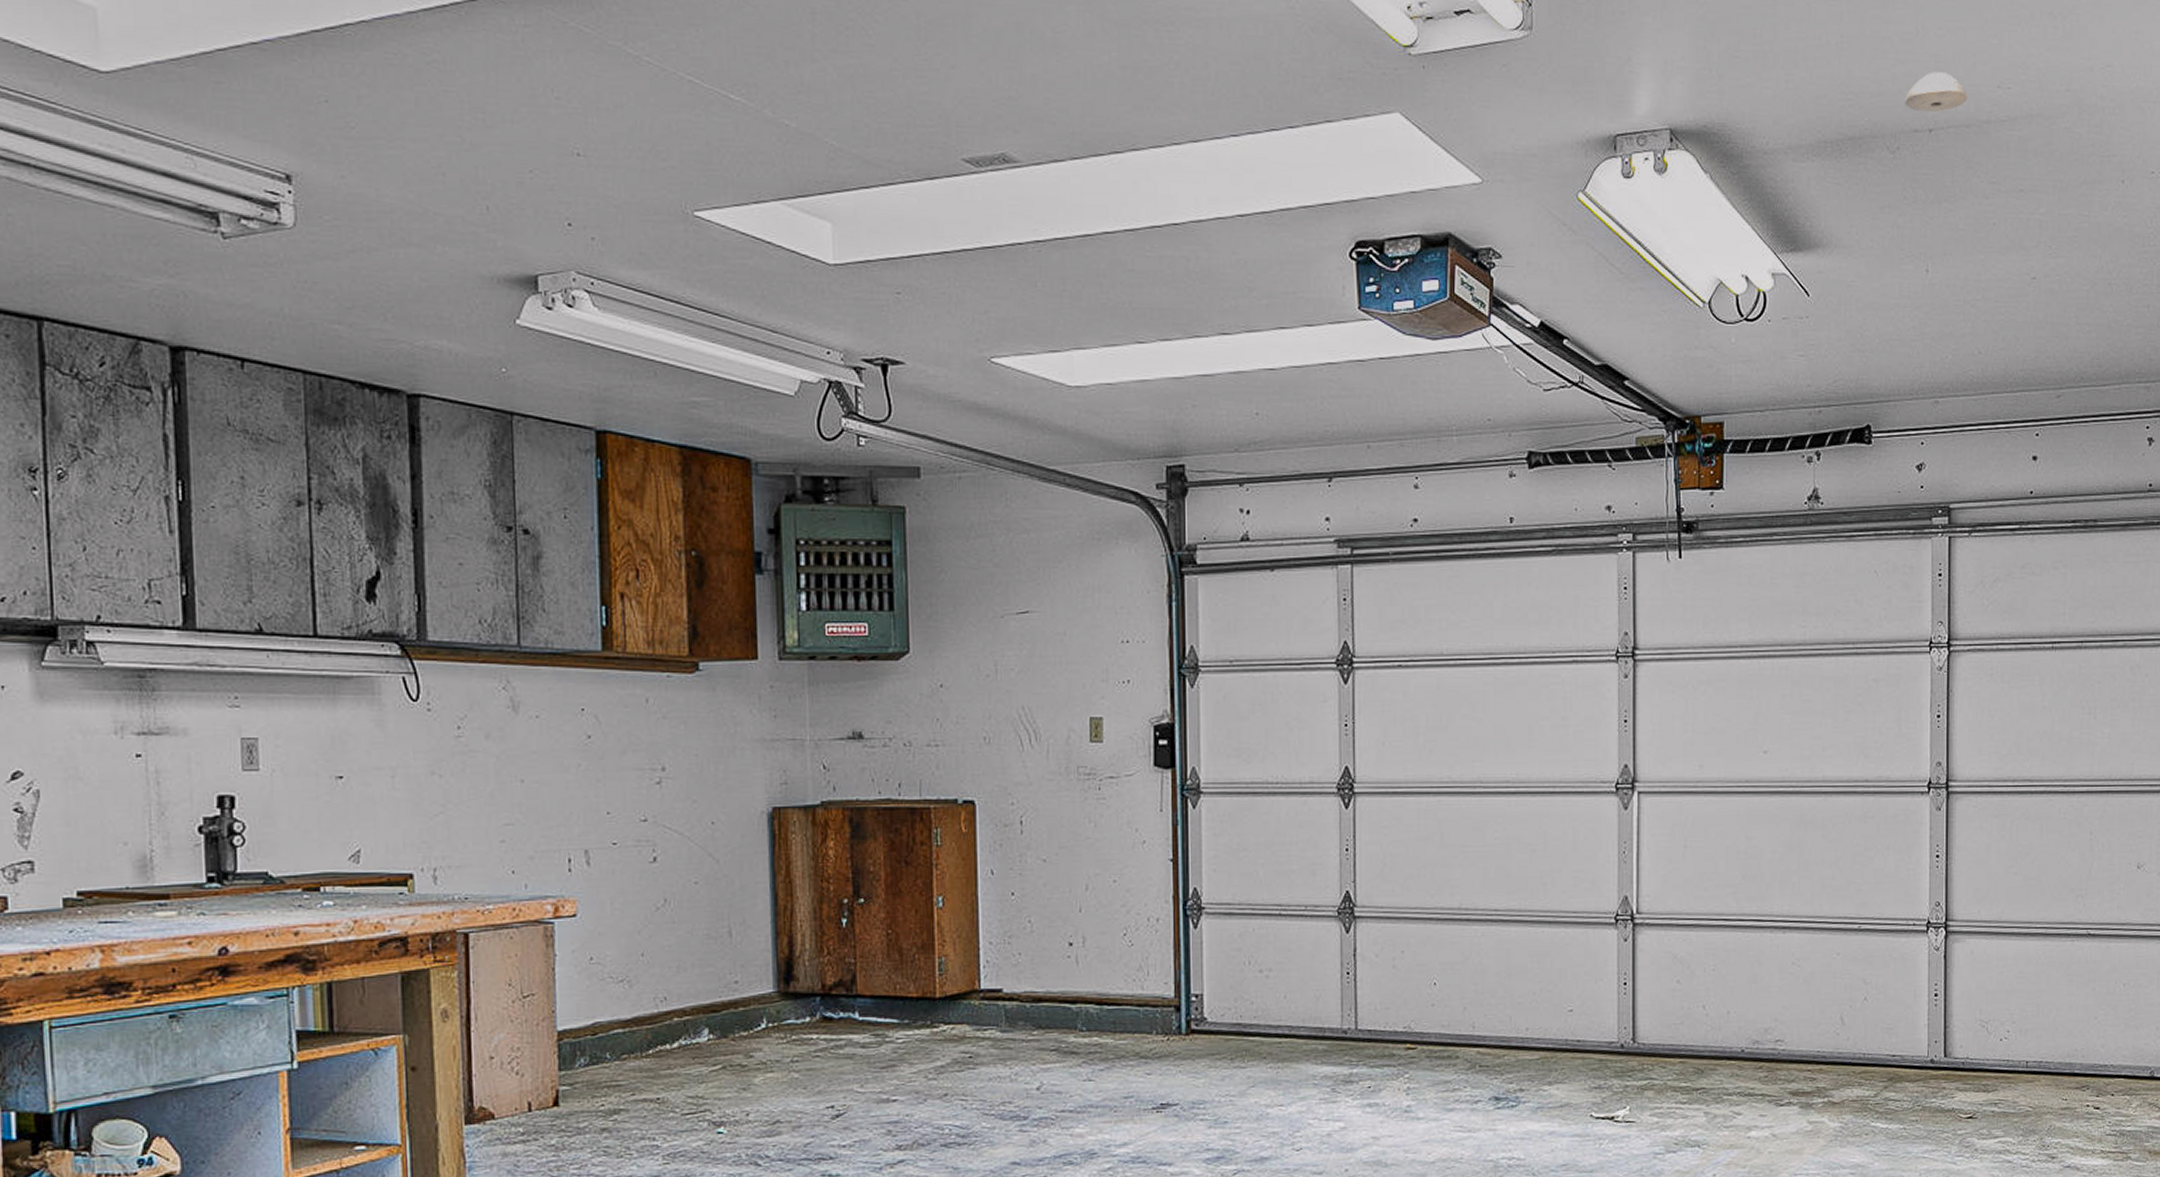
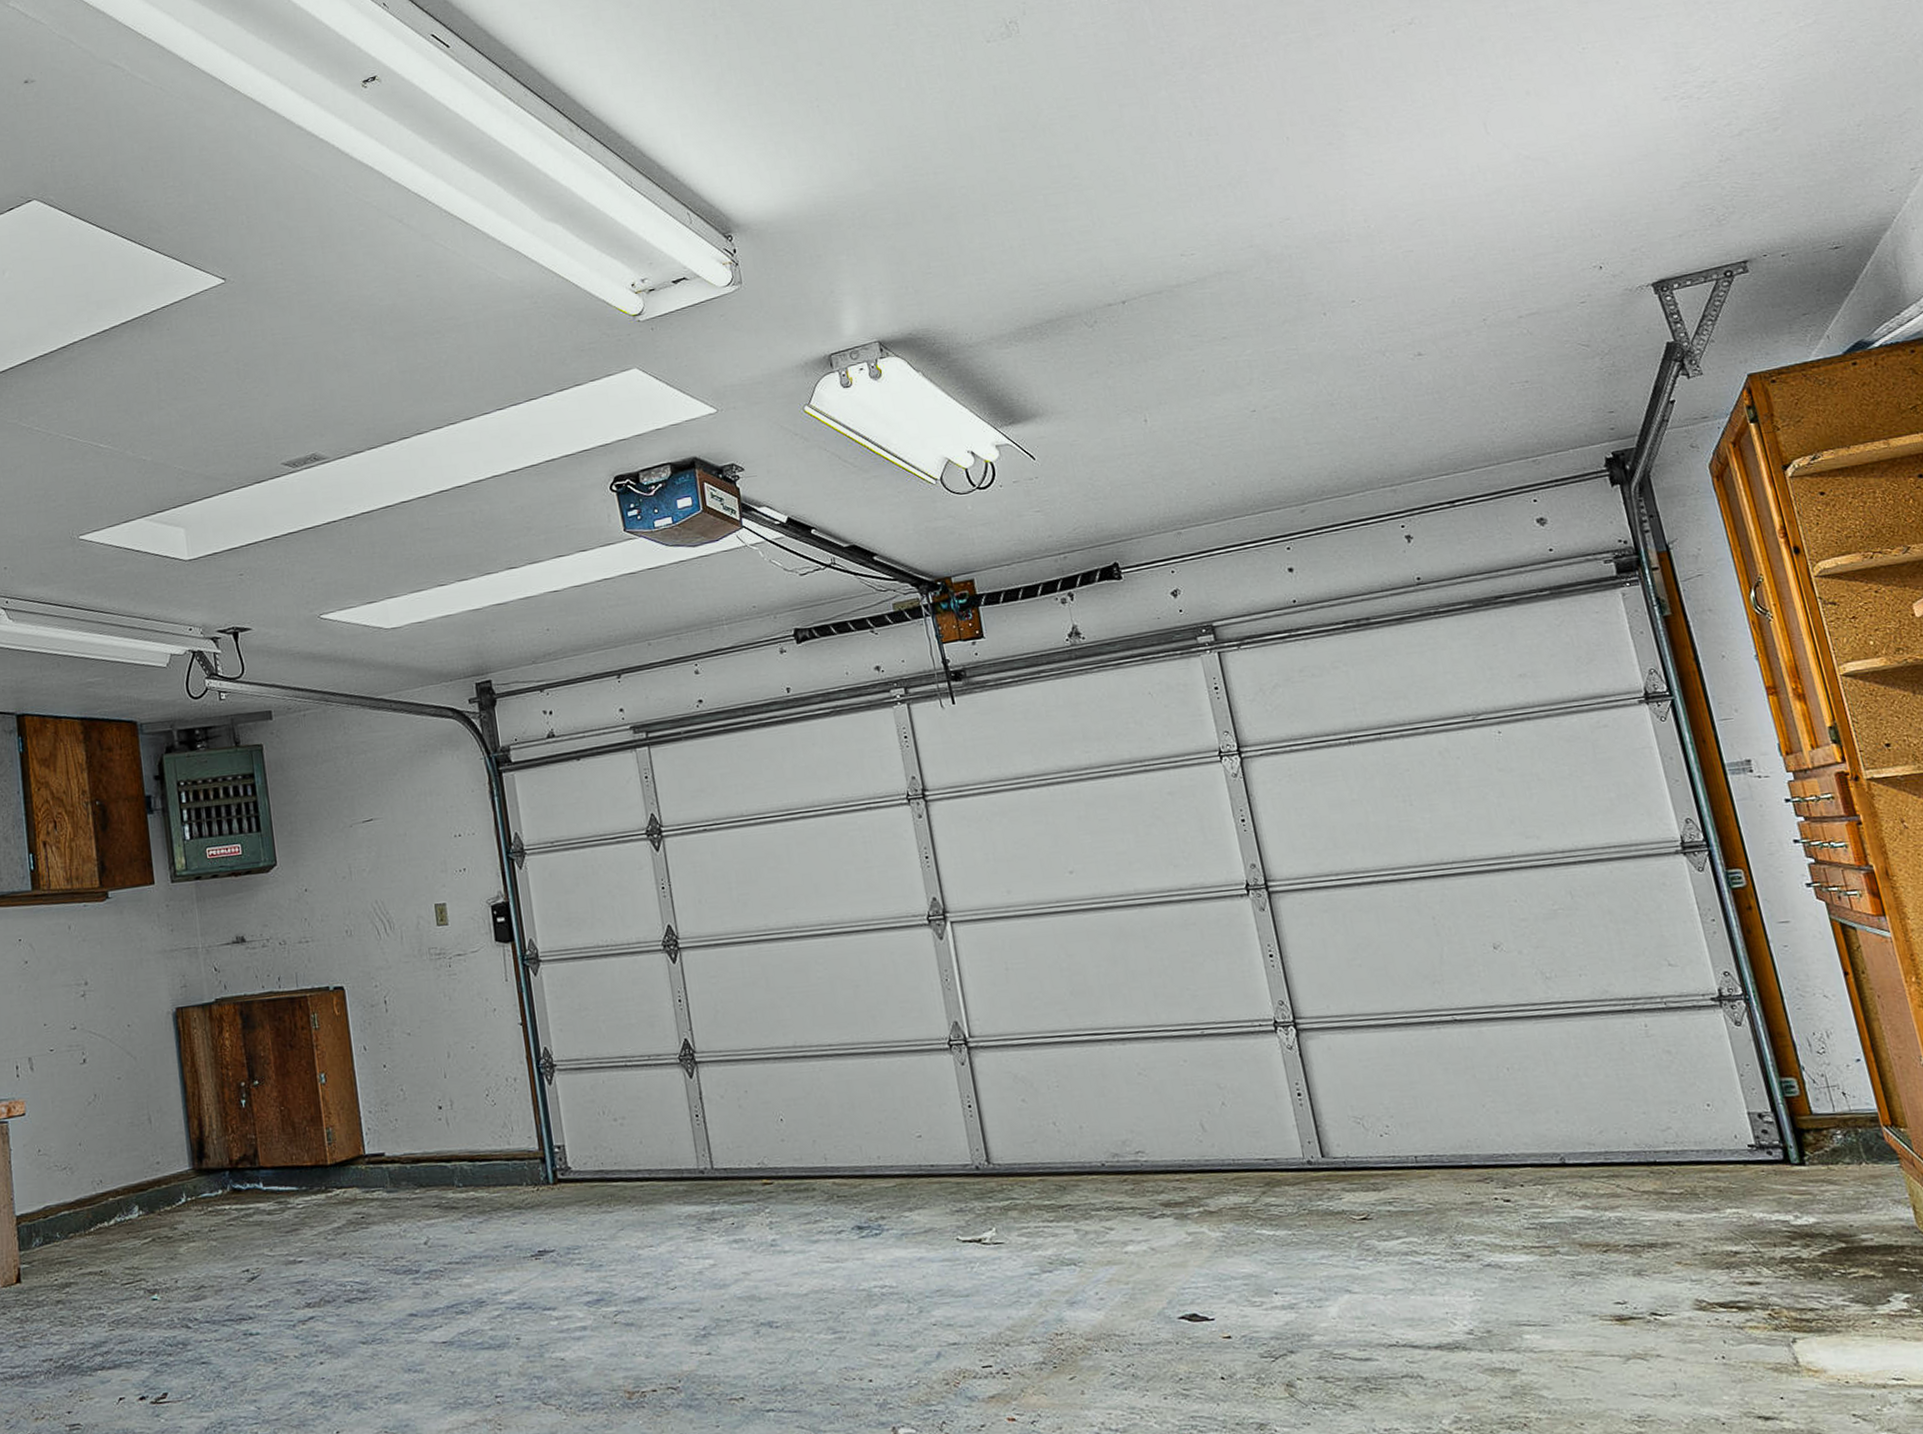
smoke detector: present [1905,72,1968,113] -> none [1093,252,1155,289]

